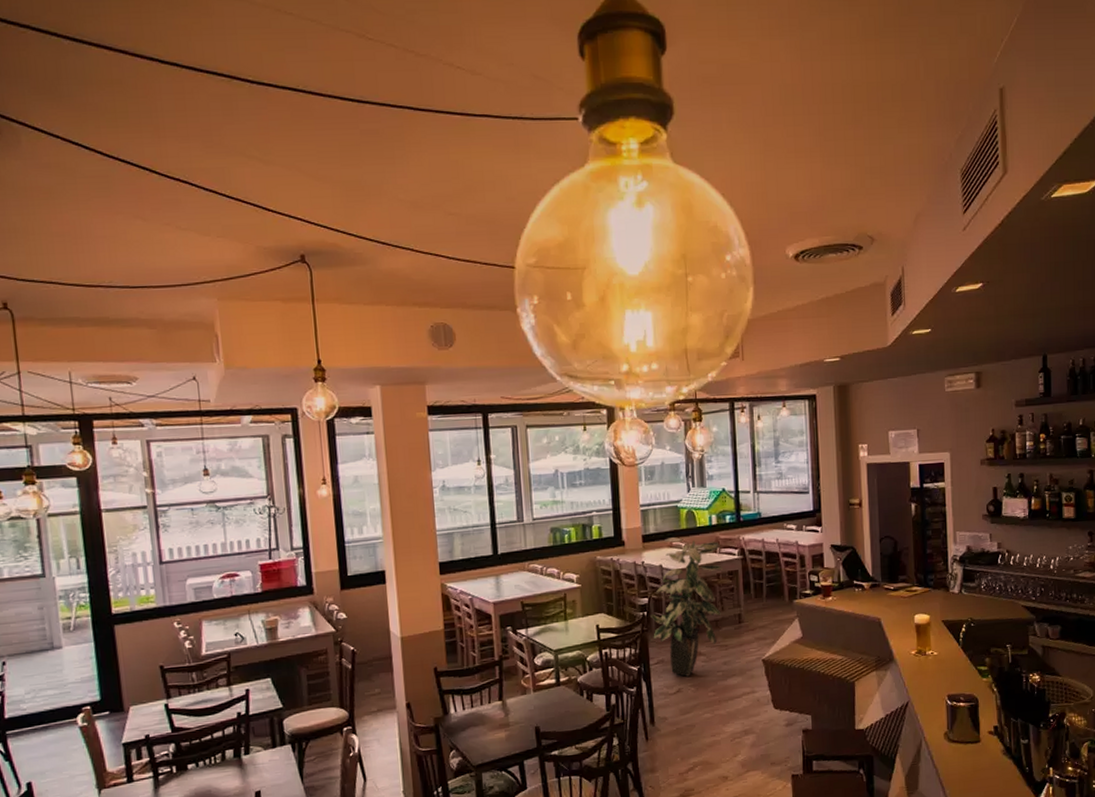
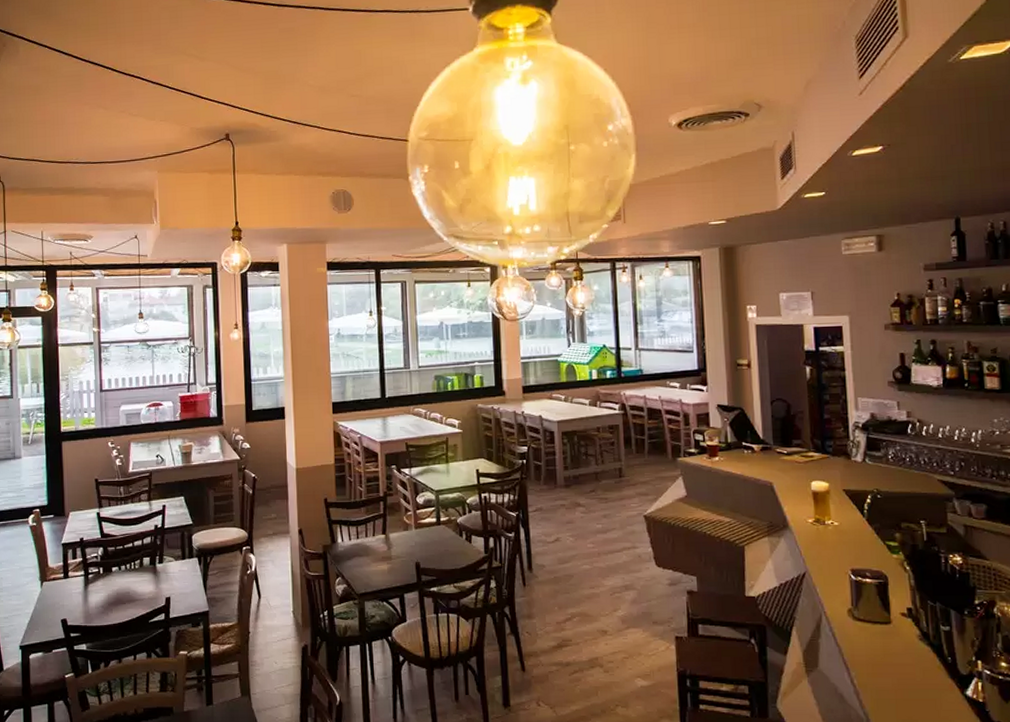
indoor plant: present [650,537,722,677] -> none [529,390,603,526]

